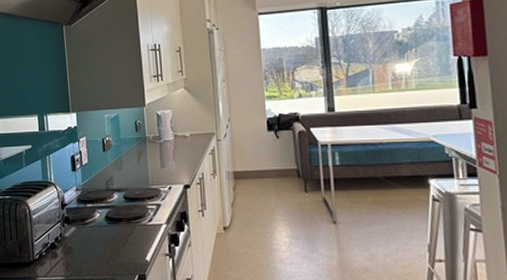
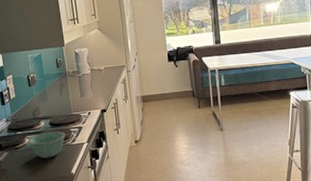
bowl: none [99,206,141,239] -> present [29,131,66,158]

